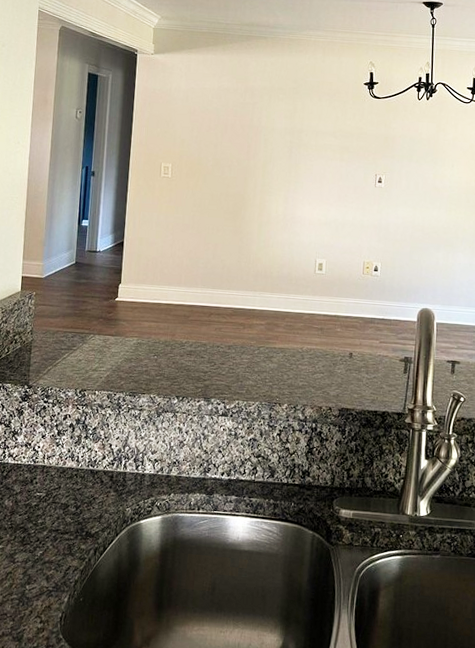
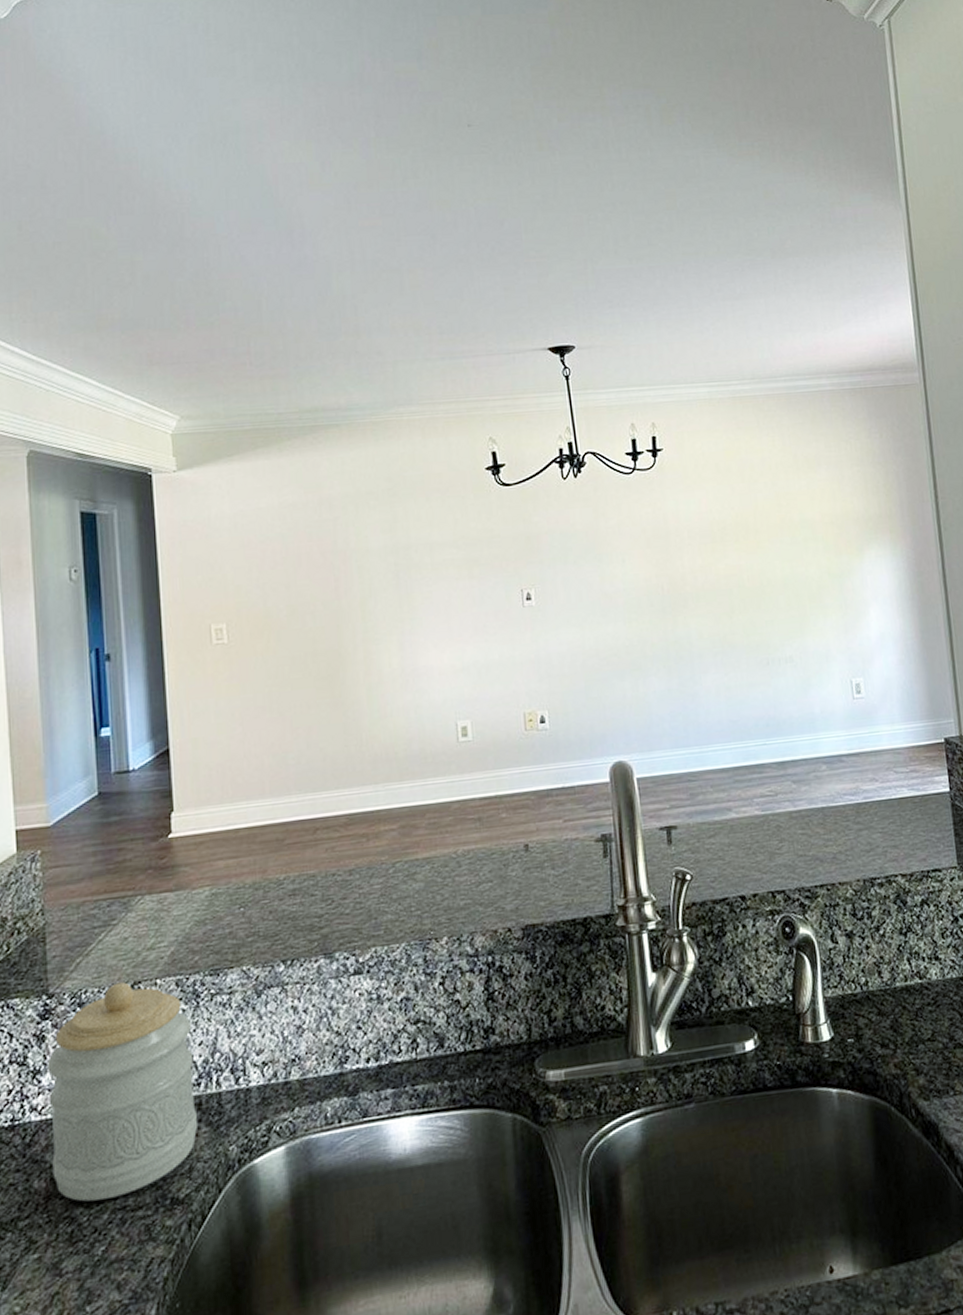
jar: none [17,387,114,523] -> present [47,982,197,1202]

